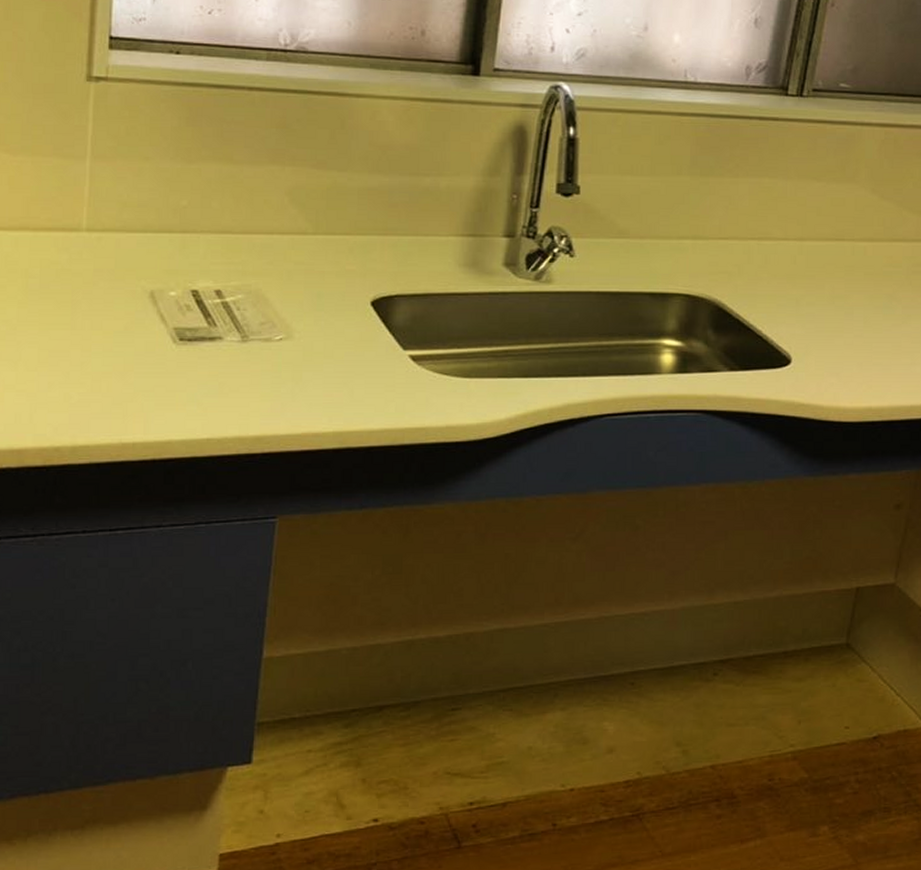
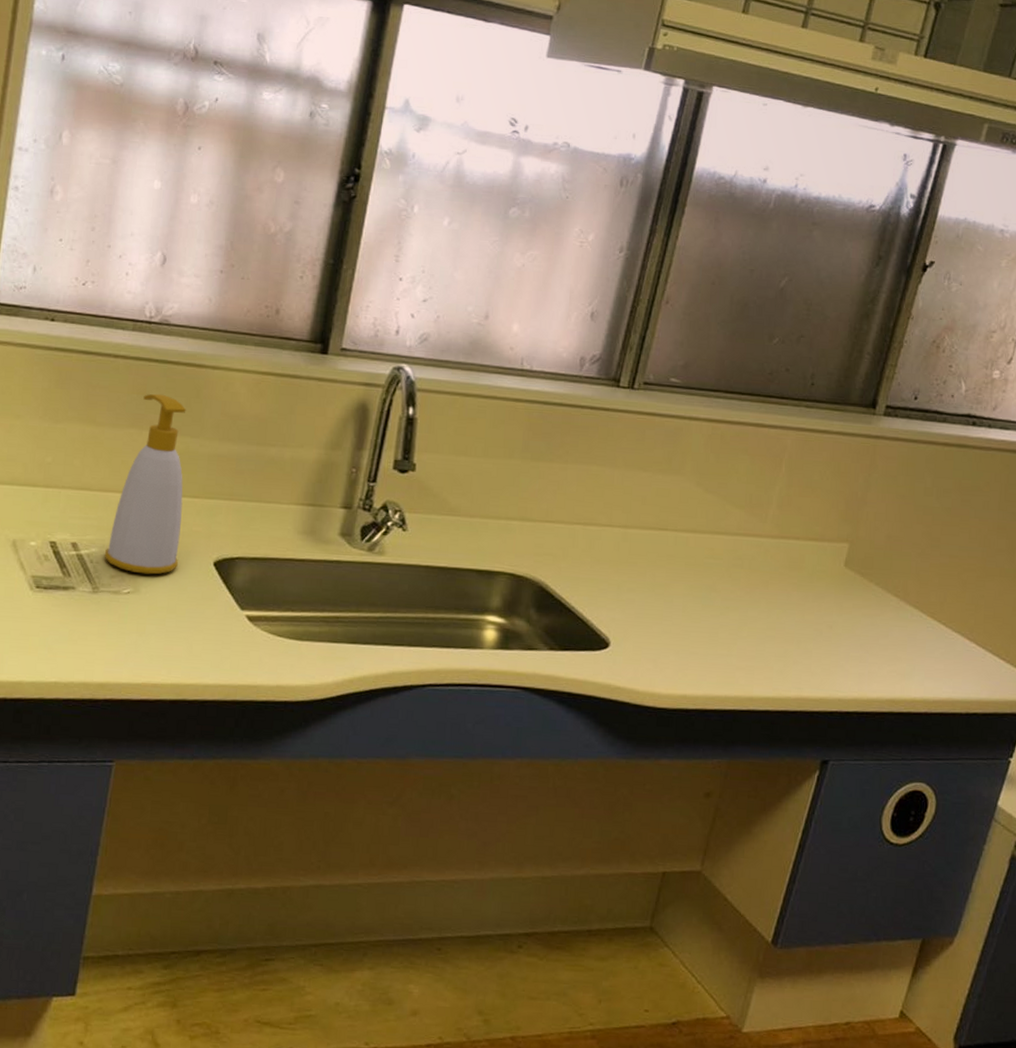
soap bottle: none [251,126,333,319] -> present [104,393,187,575]

